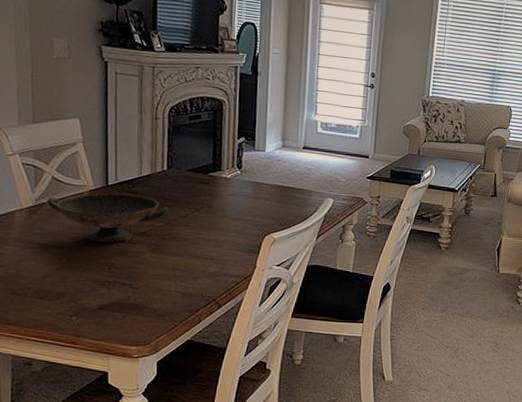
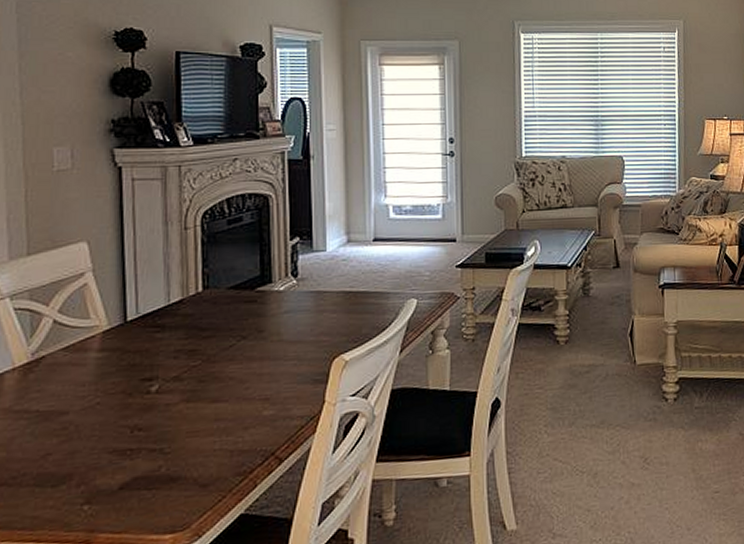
decorative bowl: present [47,193,169,242] -> none [48,329,207,398]

